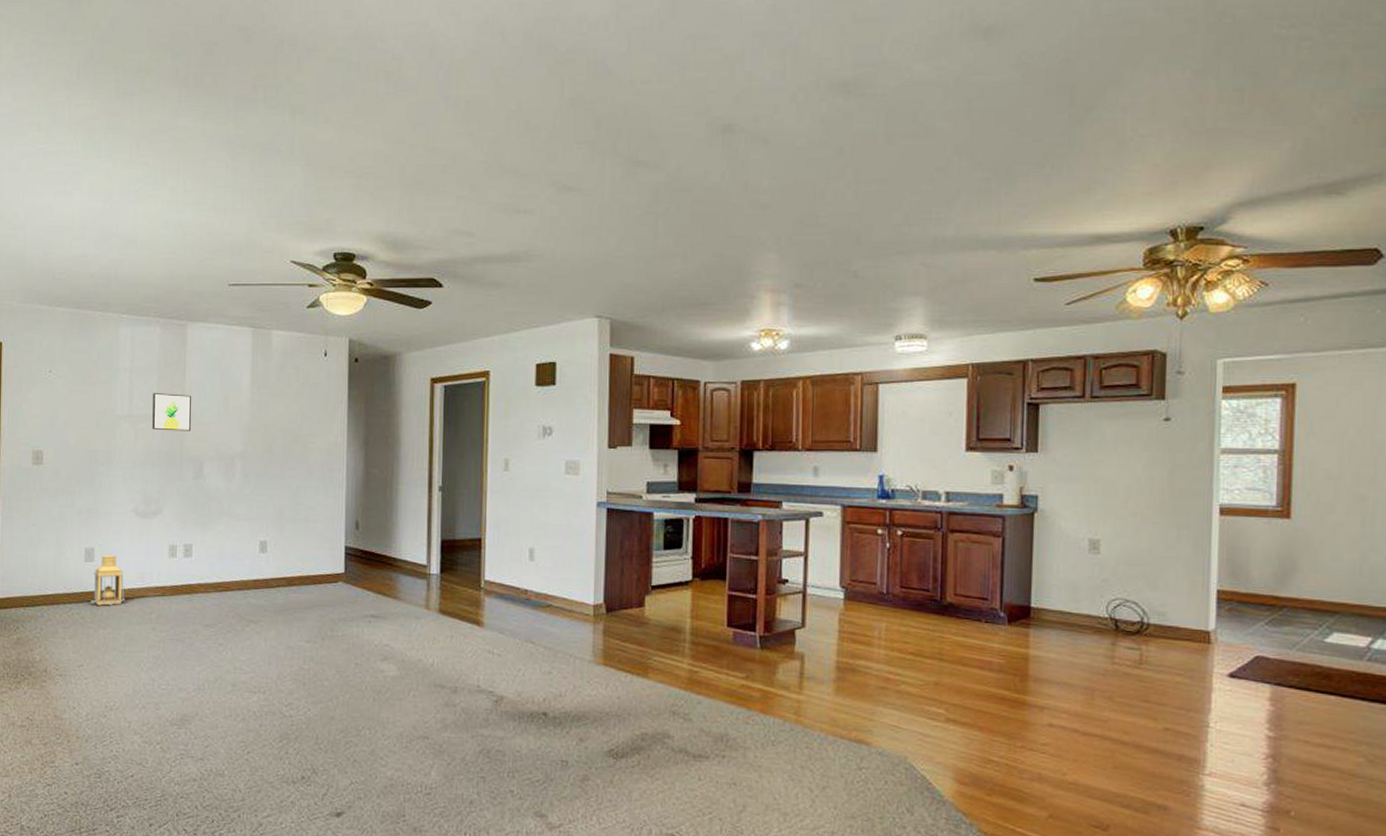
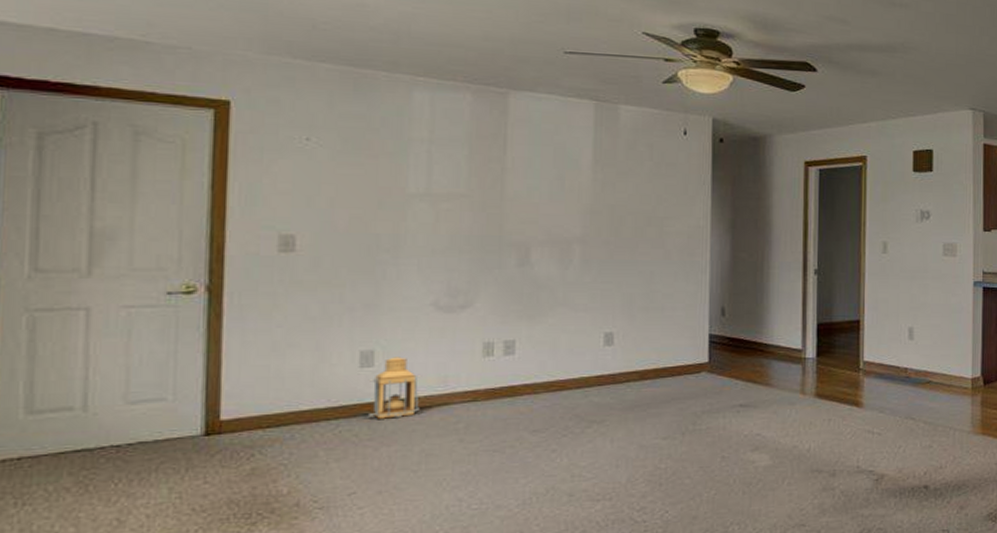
wall art: present [152,393,192,431] -> none [460,169,515,213]

